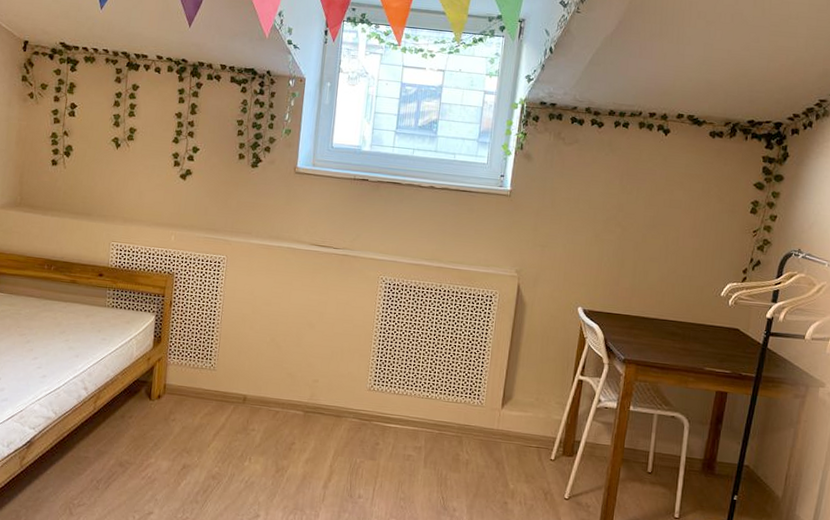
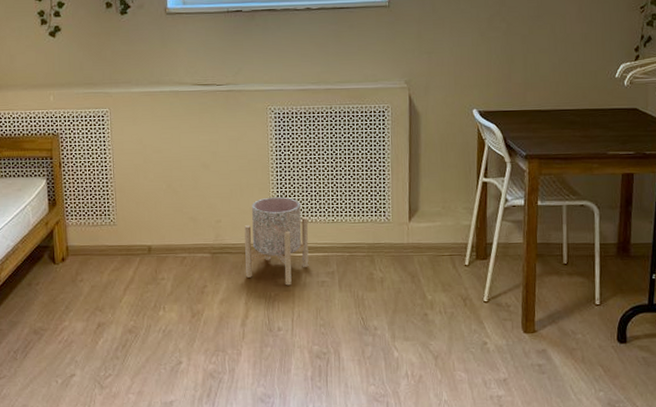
planter: none [335,364,404,455] -> present [244,196,309,286]

